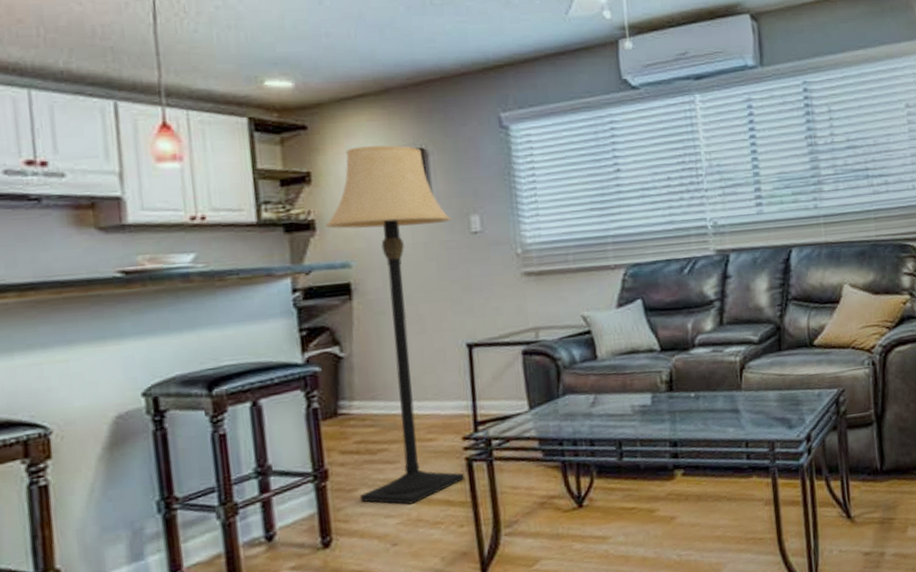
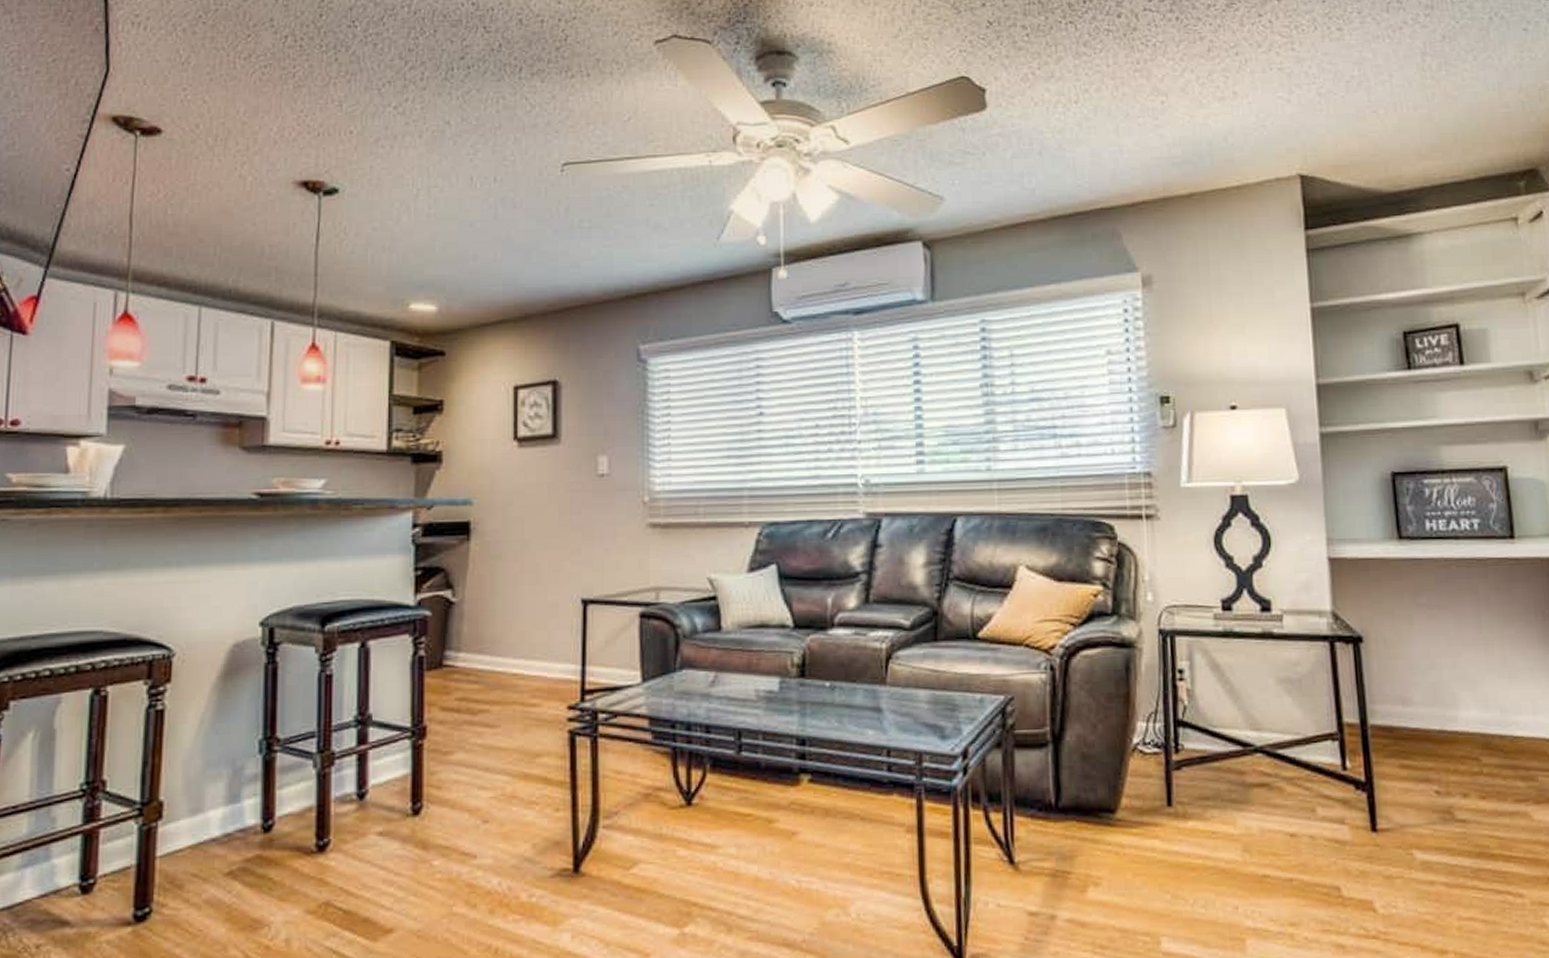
lamp: present [325,145,465,505] -> none [452,375,578,777]

